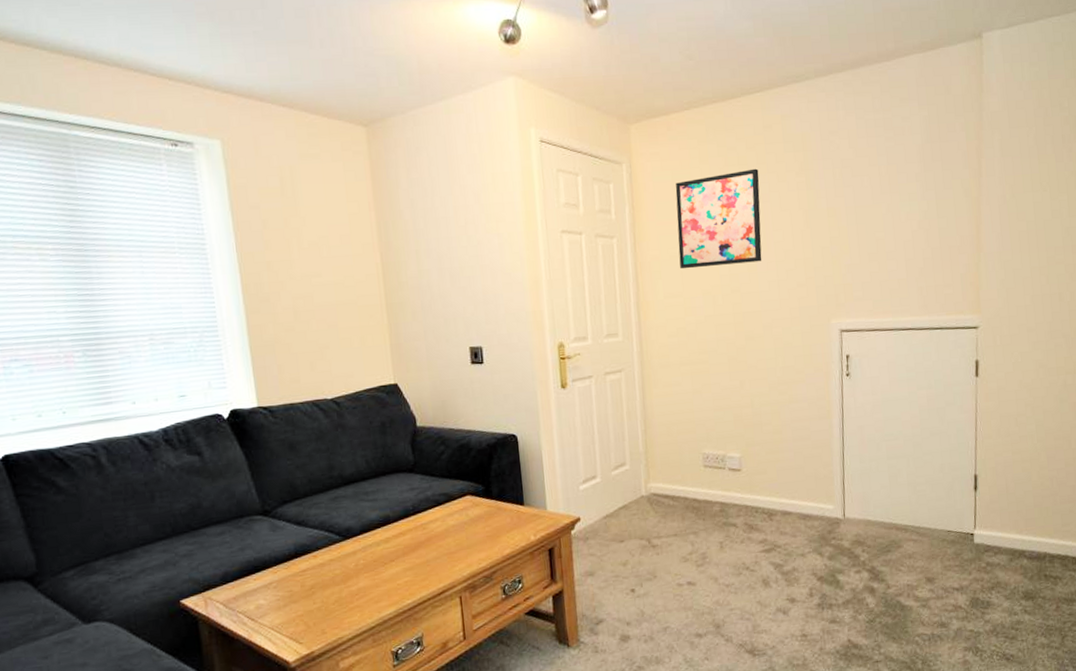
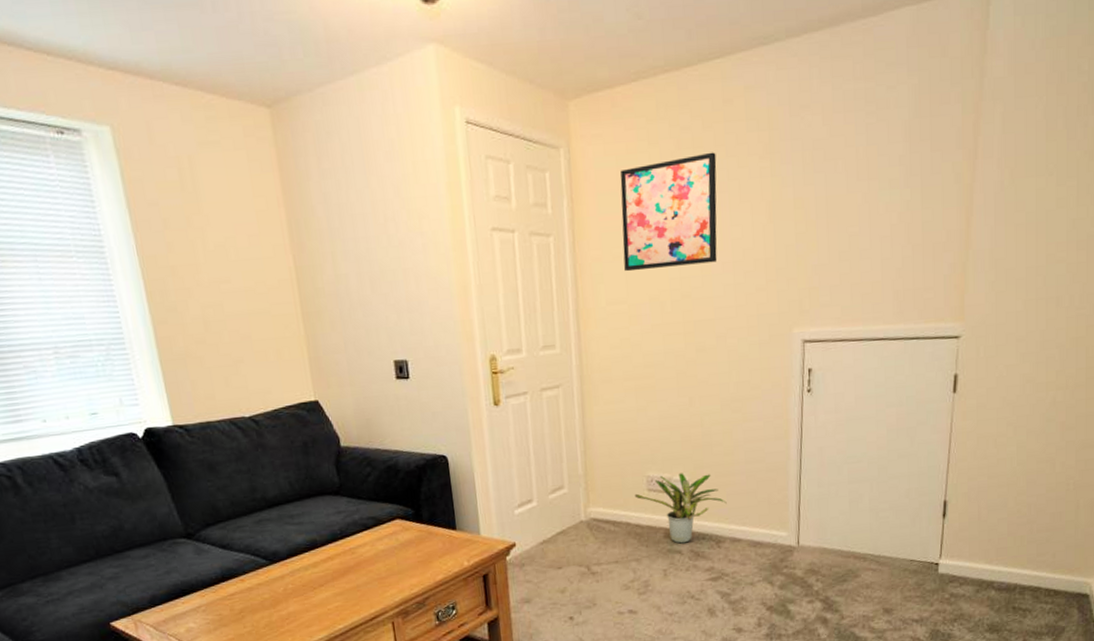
potted plant: none [691,450,777,517] -> present [634,473,727,544]

